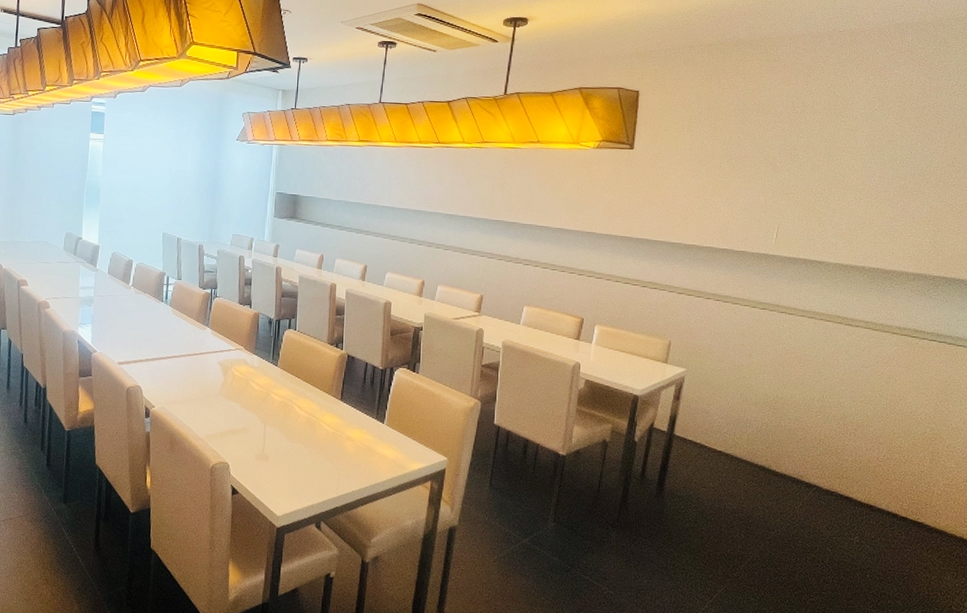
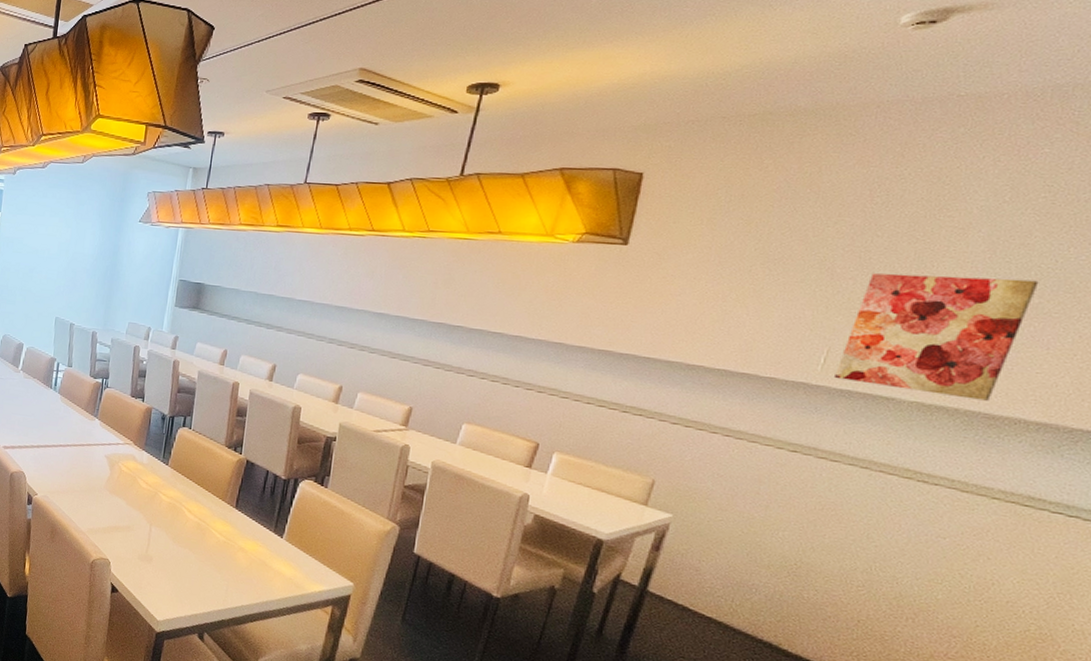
wall art: none [784,165,903,259] -> present [835,273,1039,401]

